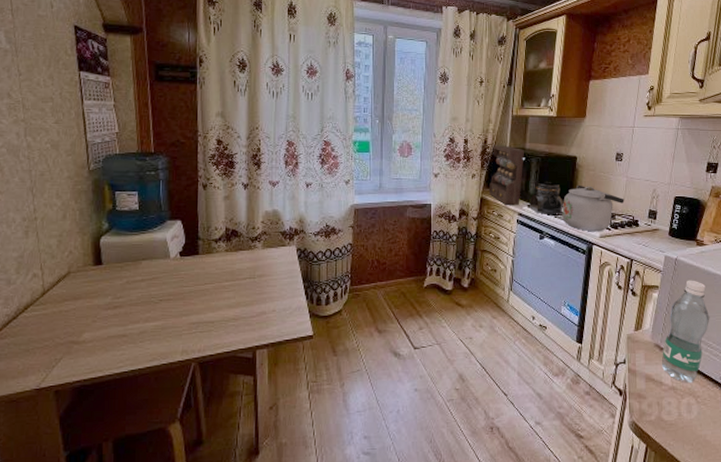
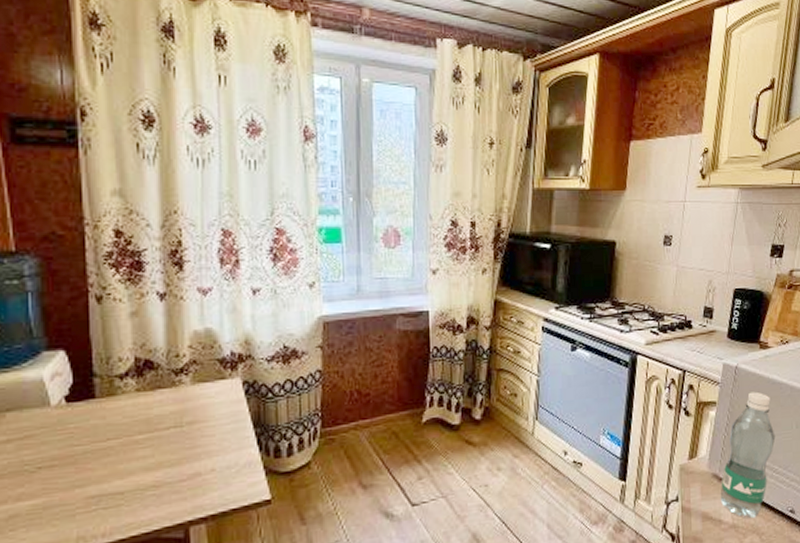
spice rack: present [488,145,524,205] -> none [504,229,550,308]
jar: present [529,181,563,214] -> none [557,274,600,318]
kettle: present [562,185,625,232] -> none [598,278,675,338]

